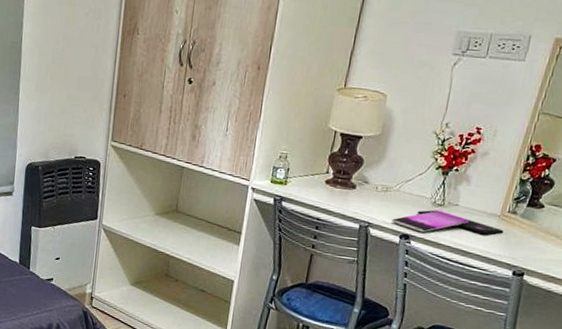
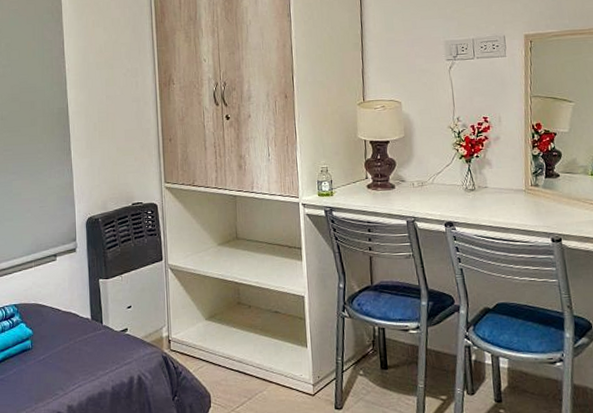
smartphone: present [392,210,505,235] -> none [434,194,533,218]

